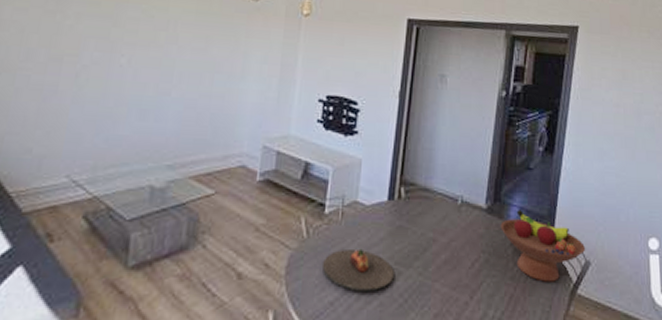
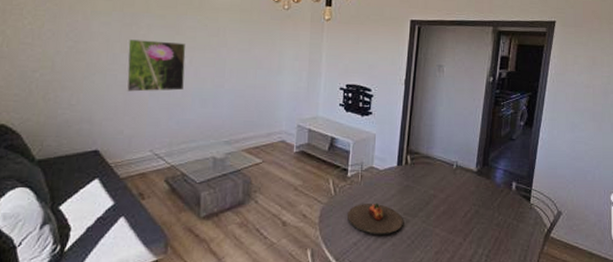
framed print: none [40,30,125,99] -> present [126,39,186,92]
fruit bowl: present [500,210,586,282] -> none [488,172,558,228]

